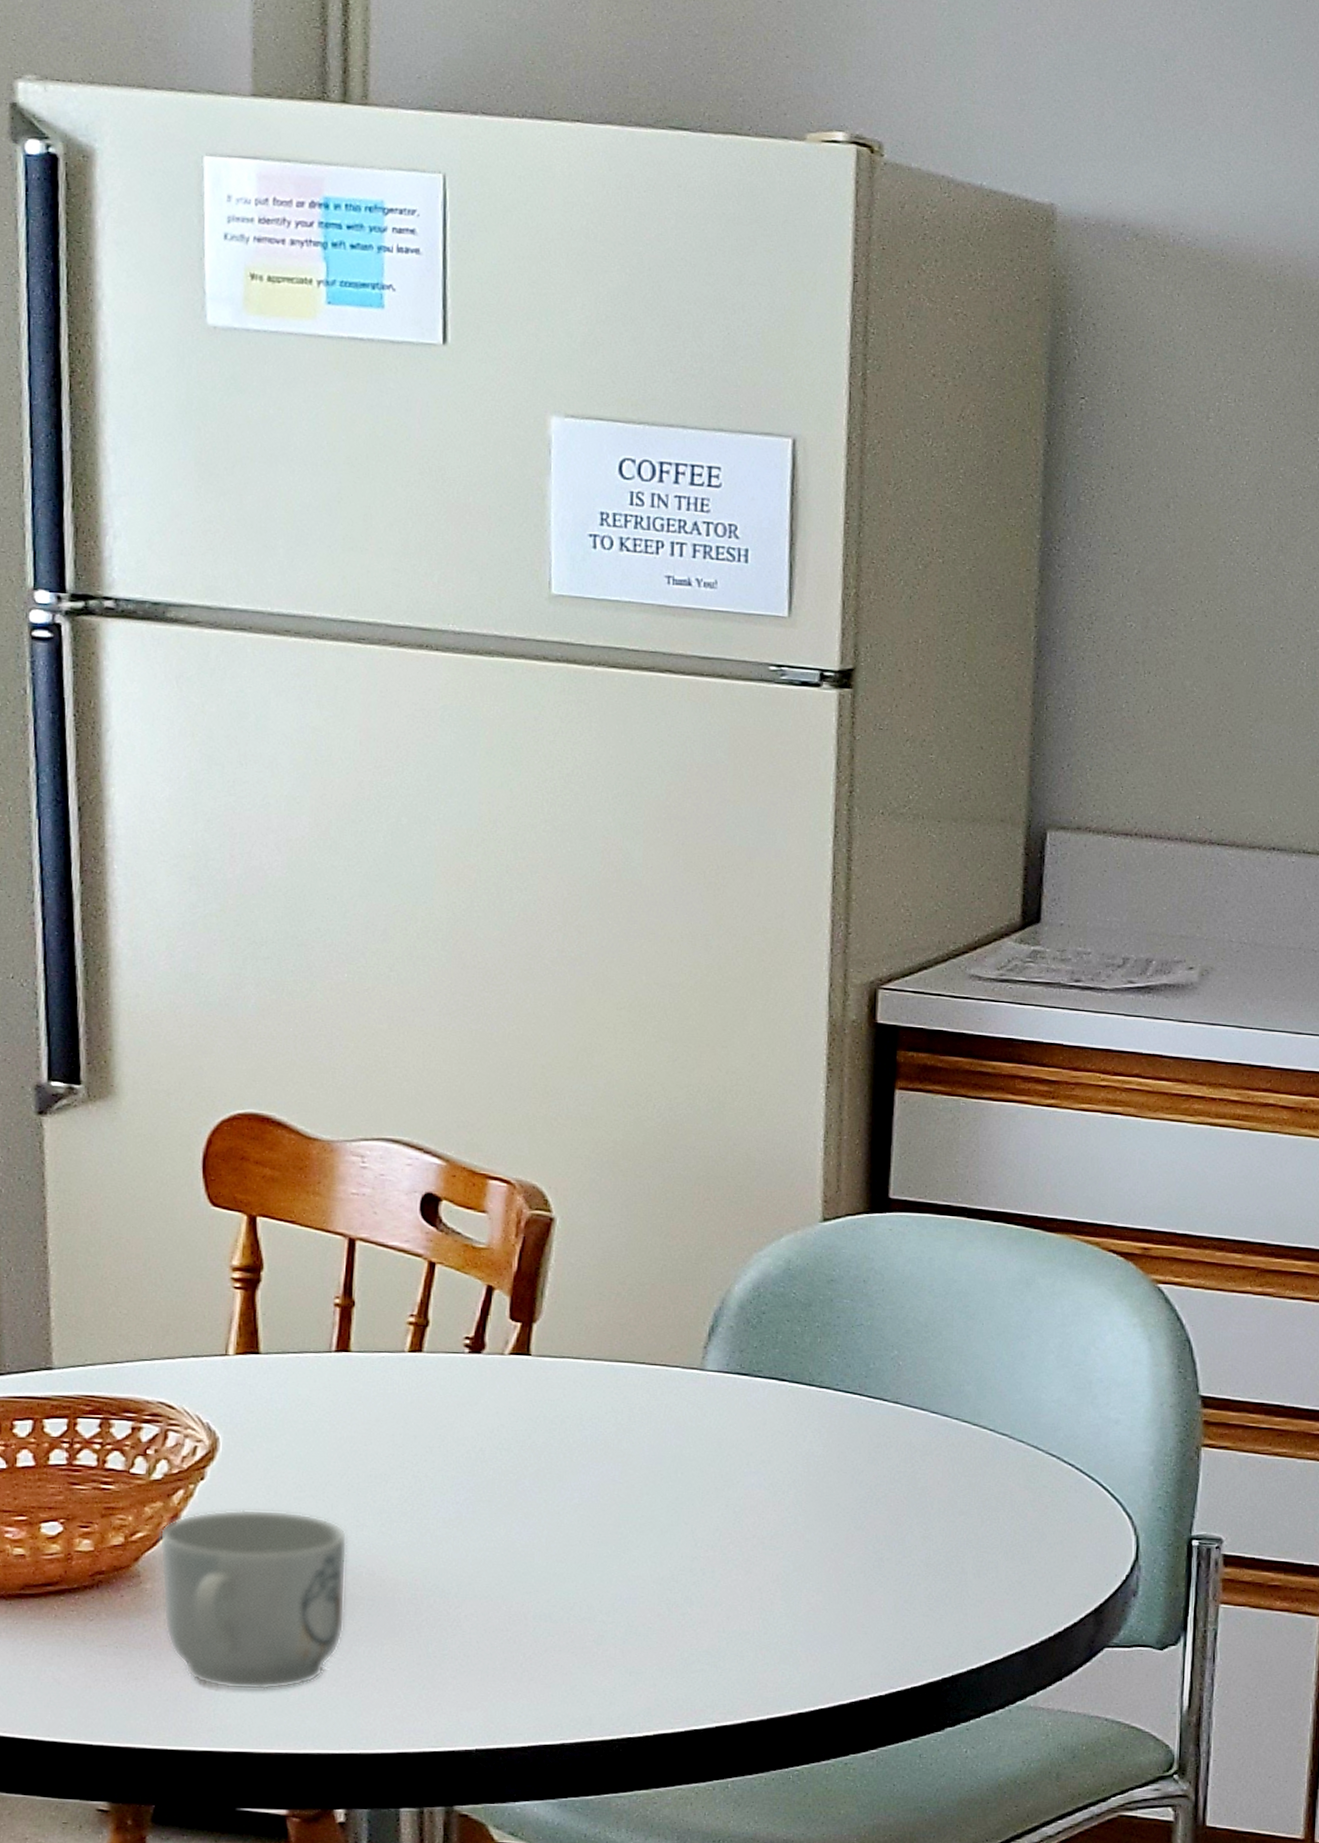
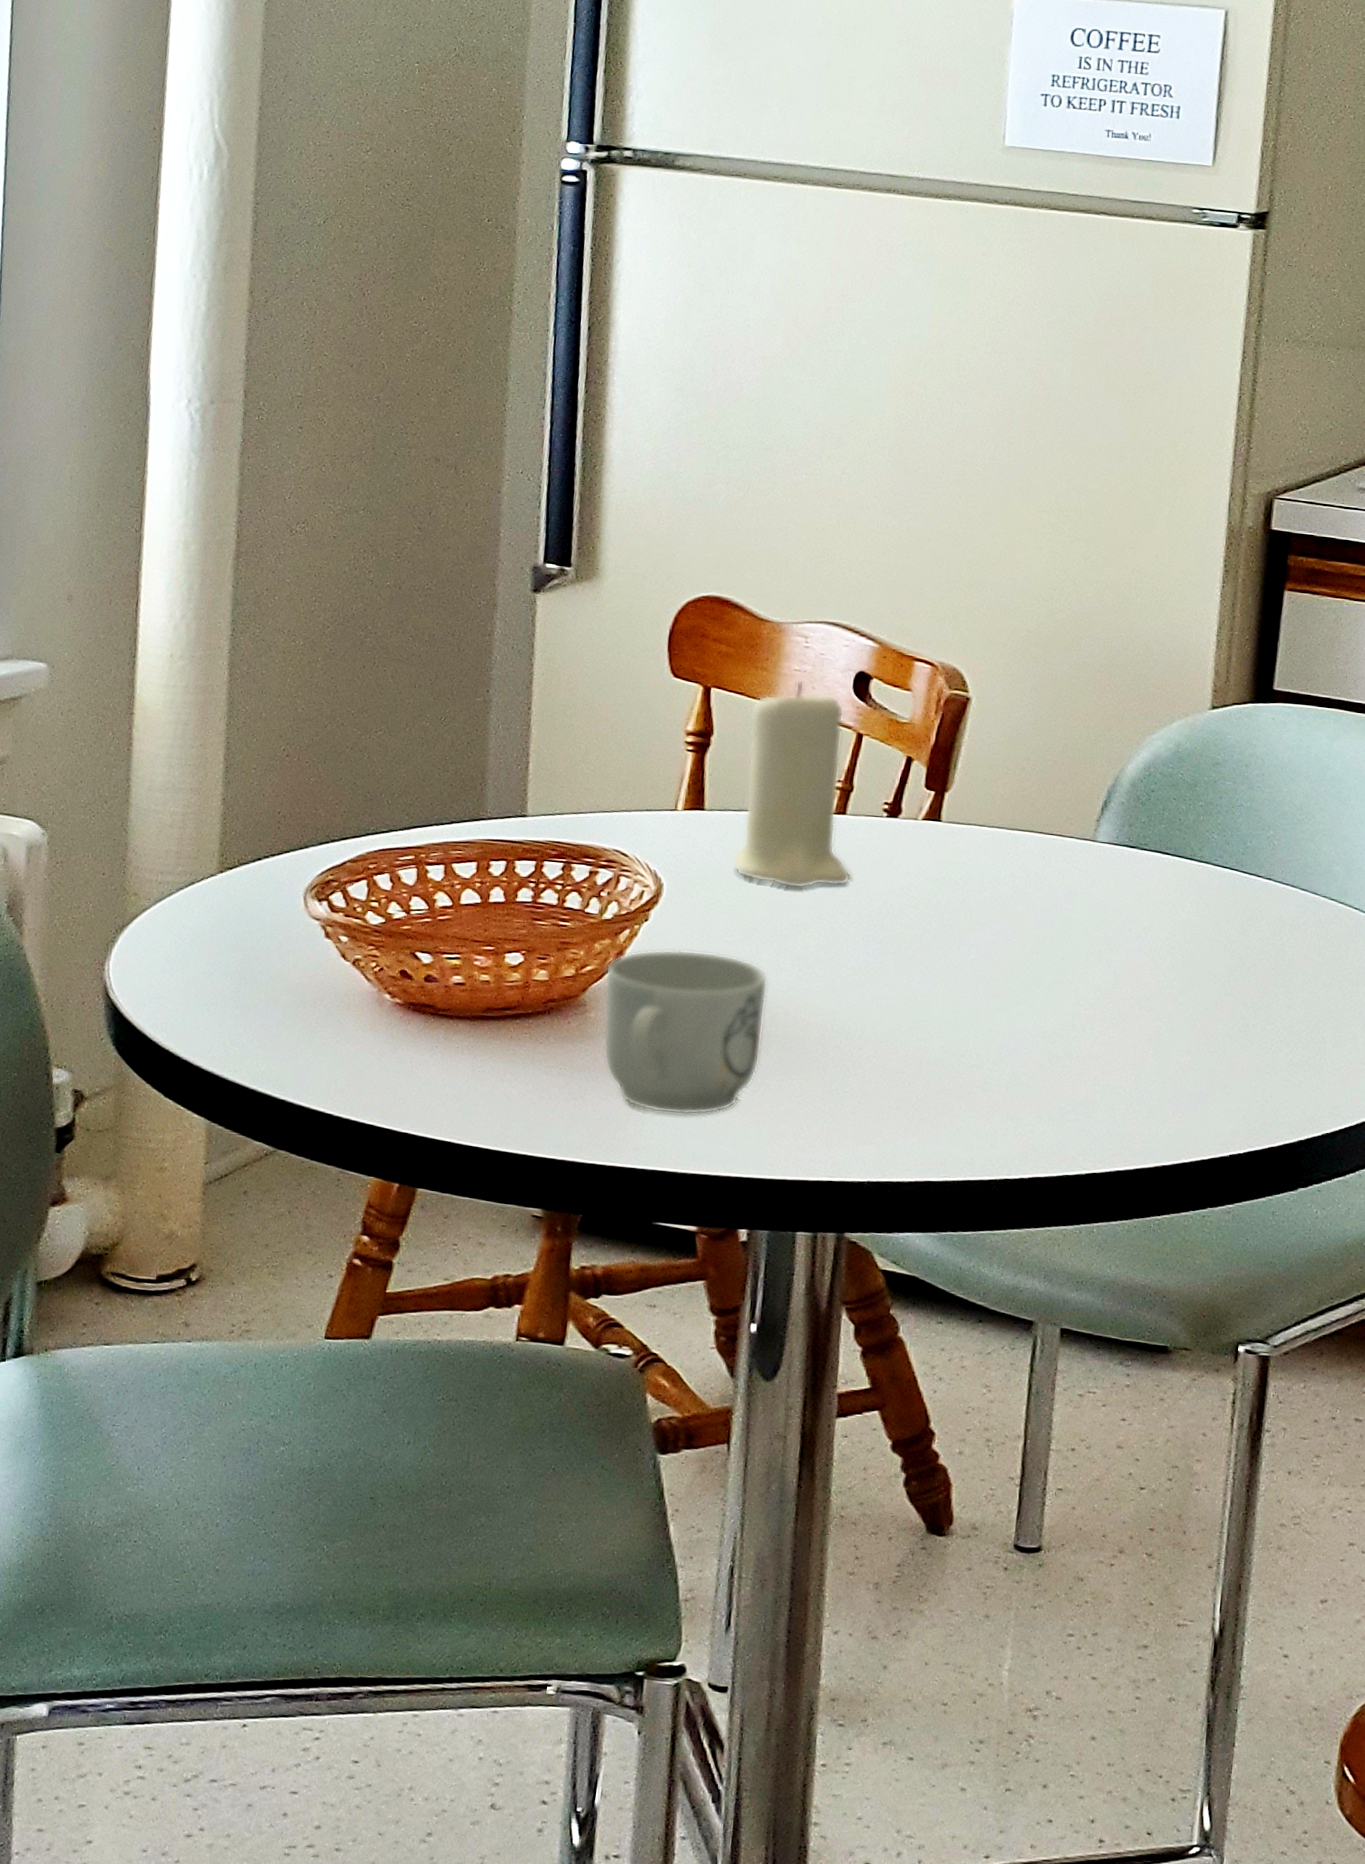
candle: none [296,1205,434,1437] -> present [732,680,851,889]

